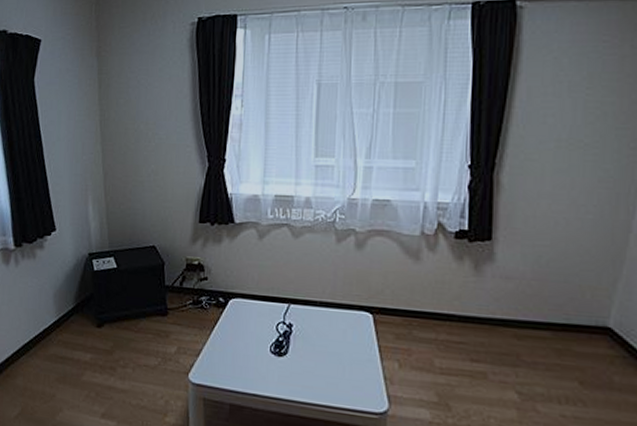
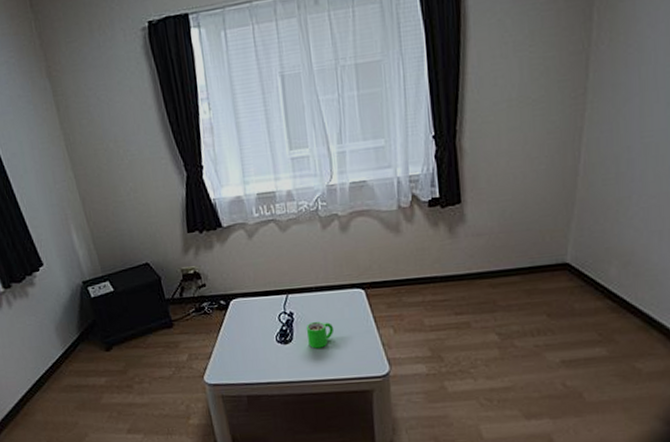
mug: none [303,338,334,369] -> present [306,321,334,349]

